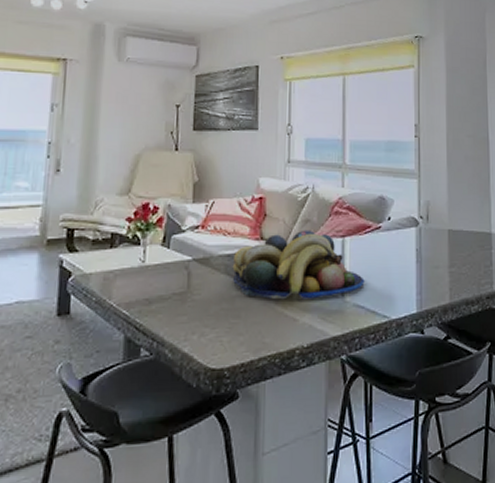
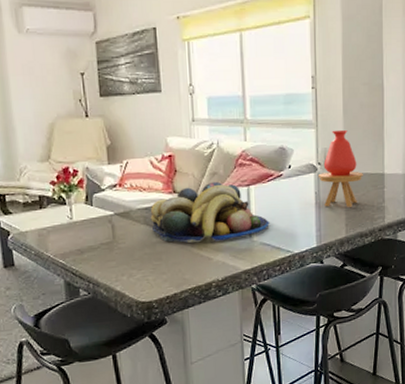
vase: none [419,182,469,269] -> present [317,129,363,207]

